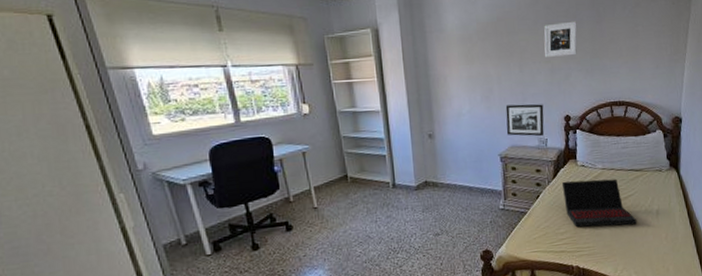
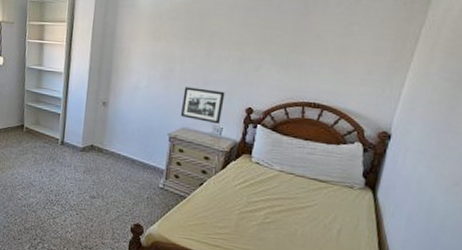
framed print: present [544,21,578,57] -> none [235,11,280,47]
laptop: present [561,178,637,228] -> none [229,174,312,239]

